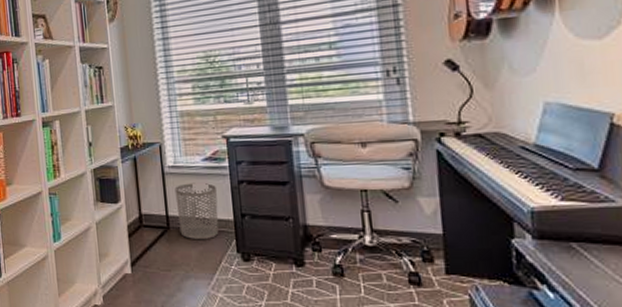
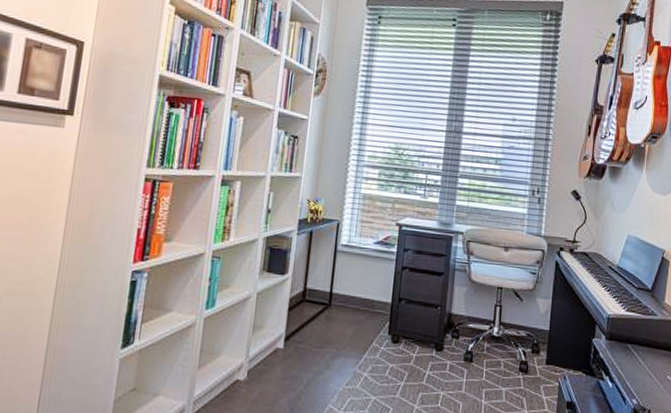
waste bin: present [174,182,219,240] -> none [340,263,382,320]

